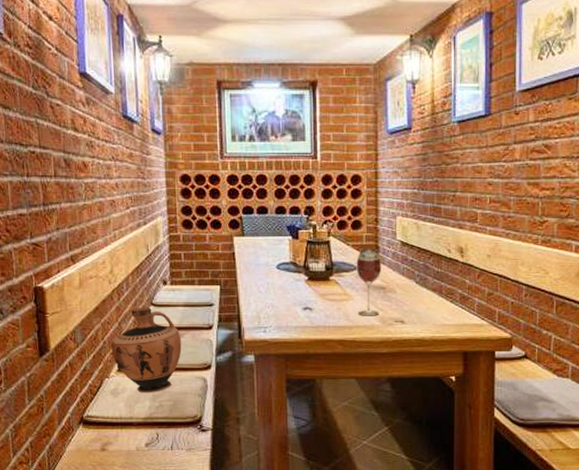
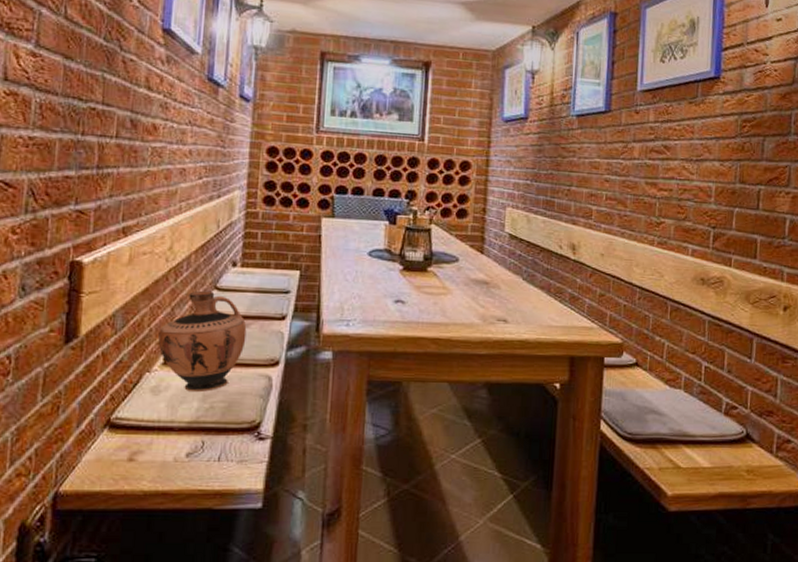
wineglass: present [356,248,382,316] -> none [456,239,487,313]

